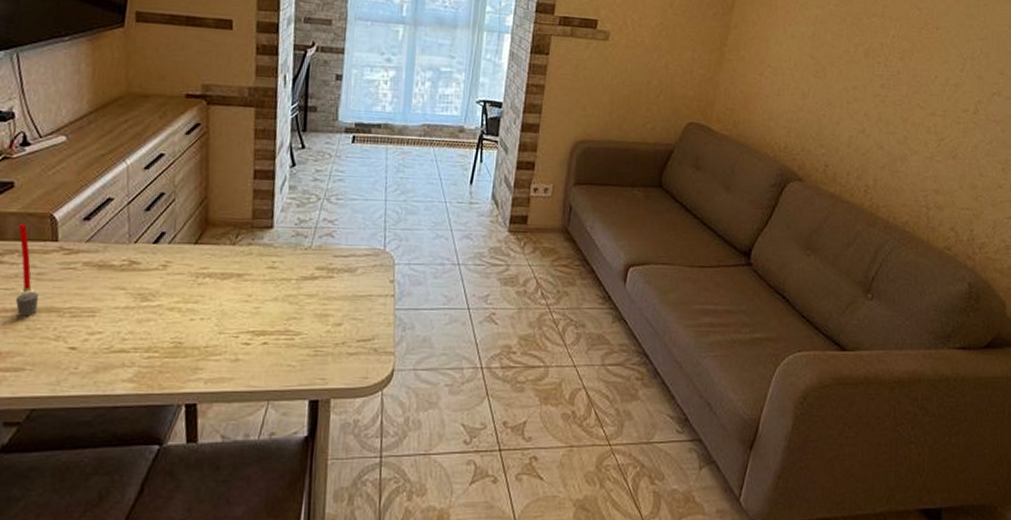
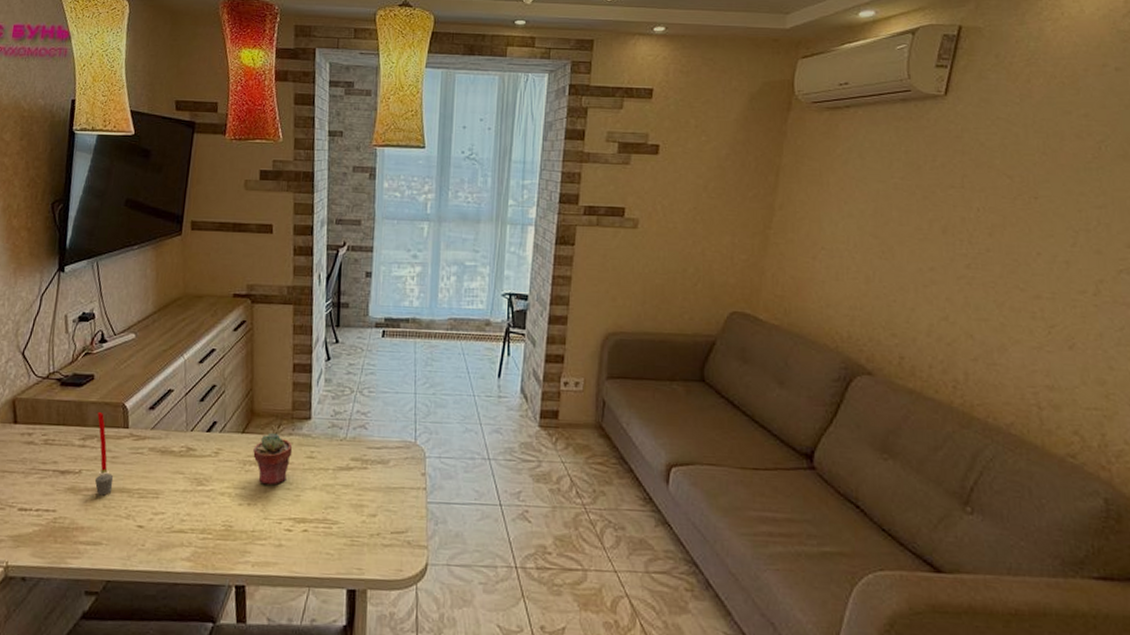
potted succulent: none [207,242,252,298] -> present [253,432,293,486]

